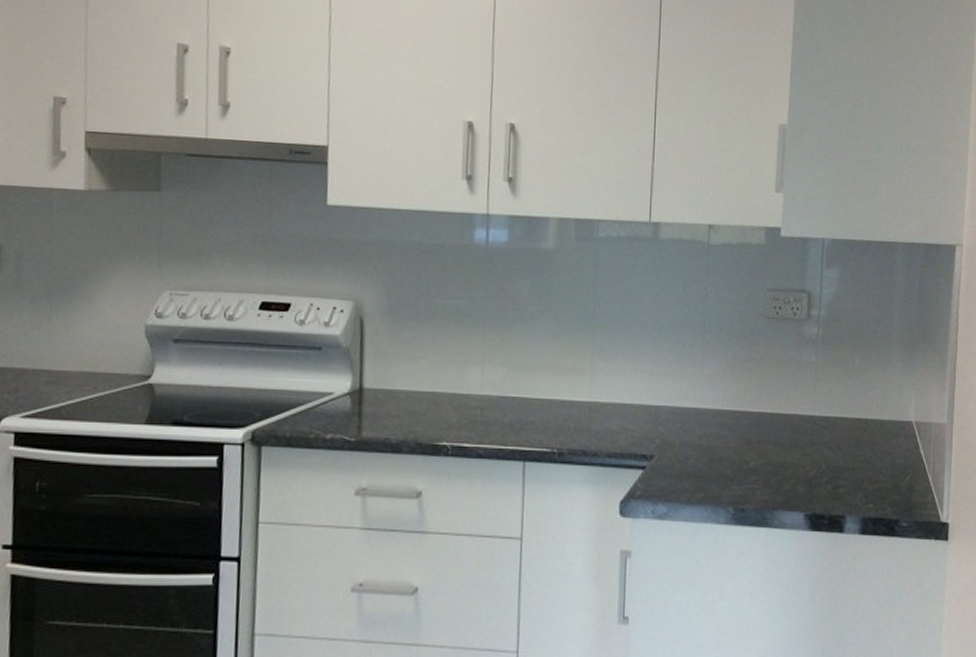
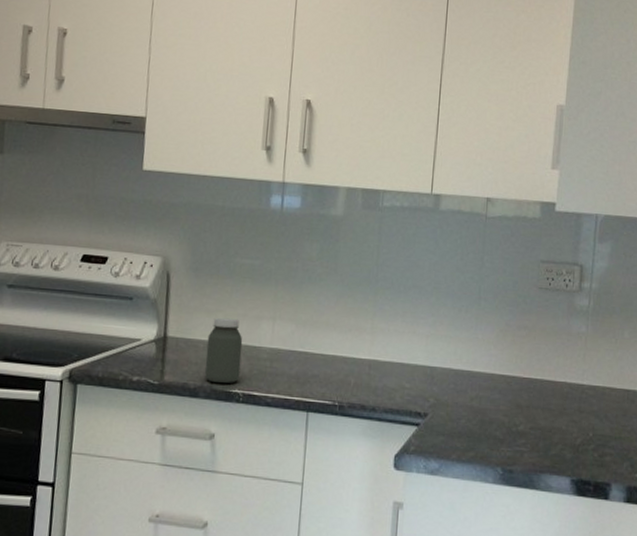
jar: none [407,364,449,435] -> present [205,317,243,383]

